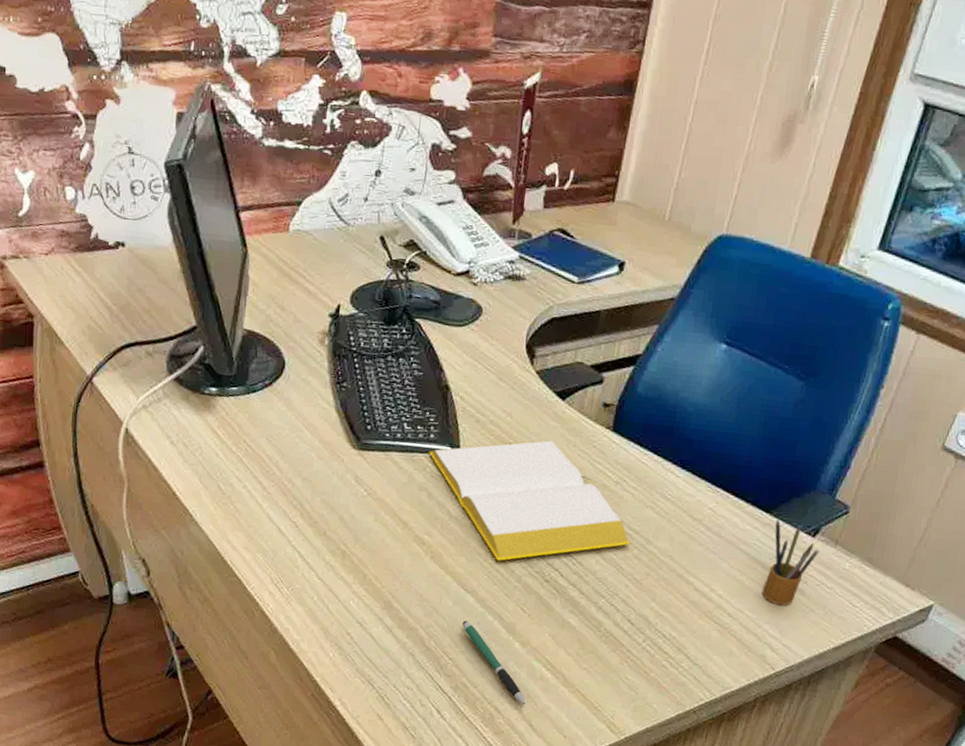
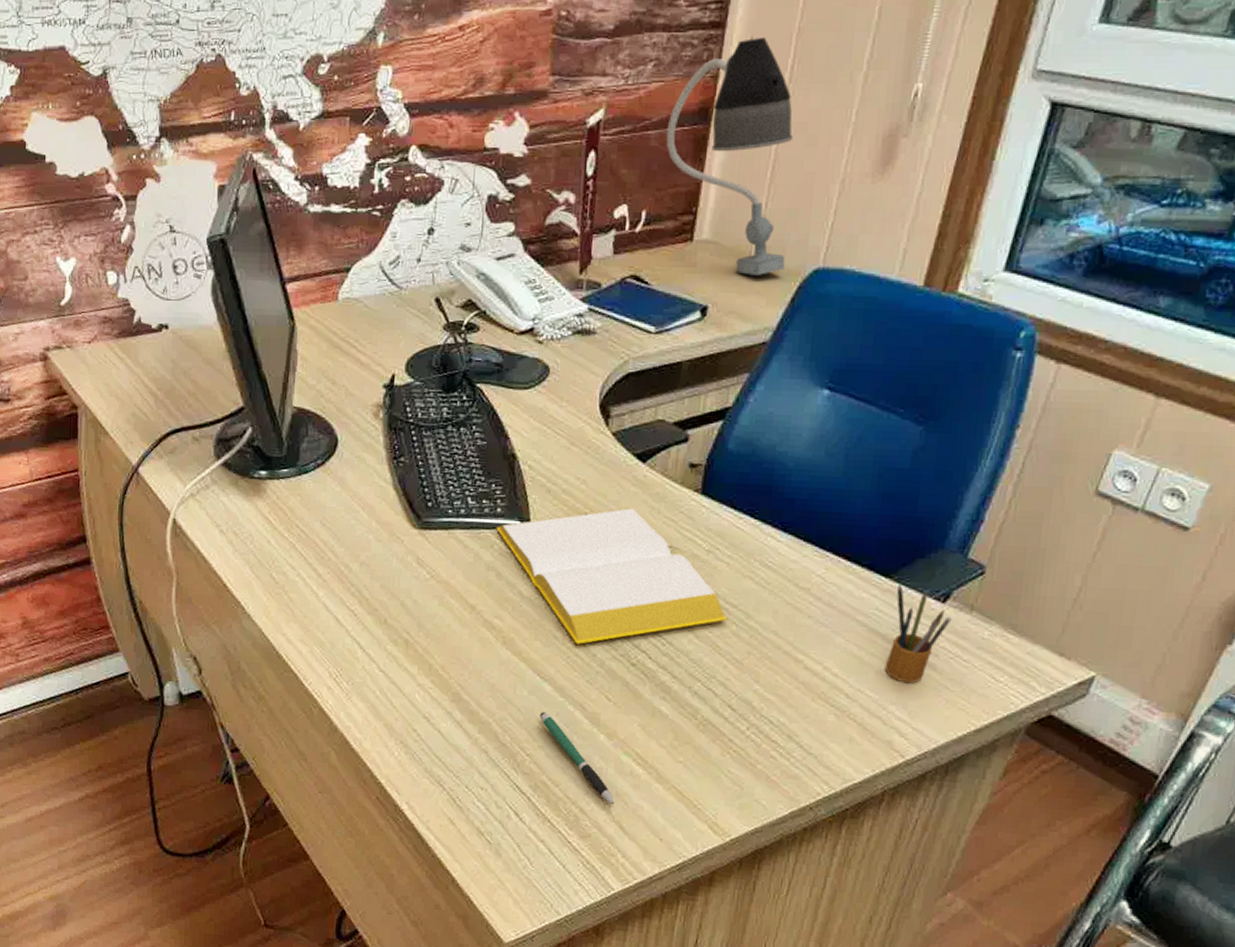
desk lamp: none [594,19,706,238] -> present [666,36,793,275]

